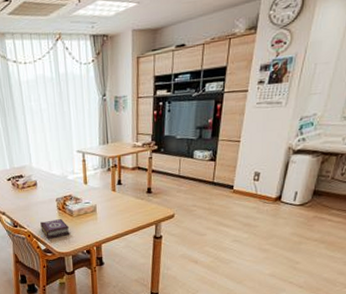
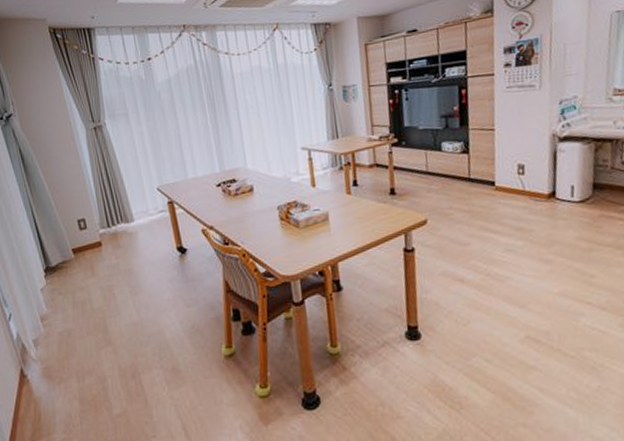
book: present [40,219,70,239] -> none [258,232,297,259]

